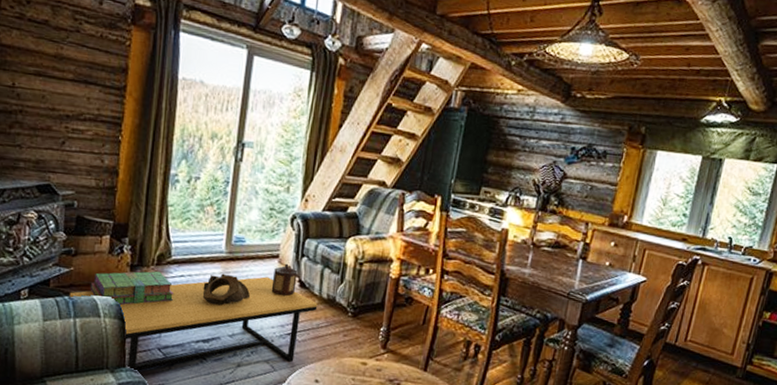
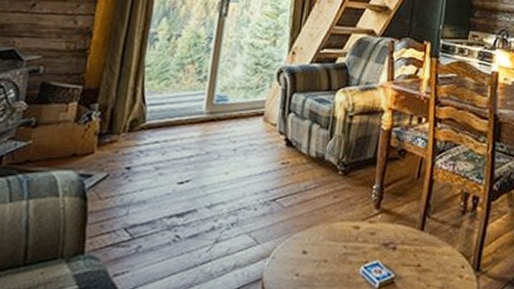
coffee table: present [69,276,318,372] -> none [23,137,306,260]
stack of books: present [90,271,173,305] -> none [49,138,146,180]
decorative bowl: present [202,273,250,306] -> none [178,136,232,173]
lantern: present [271,263,298,296] -> none [255,121,284,158]

